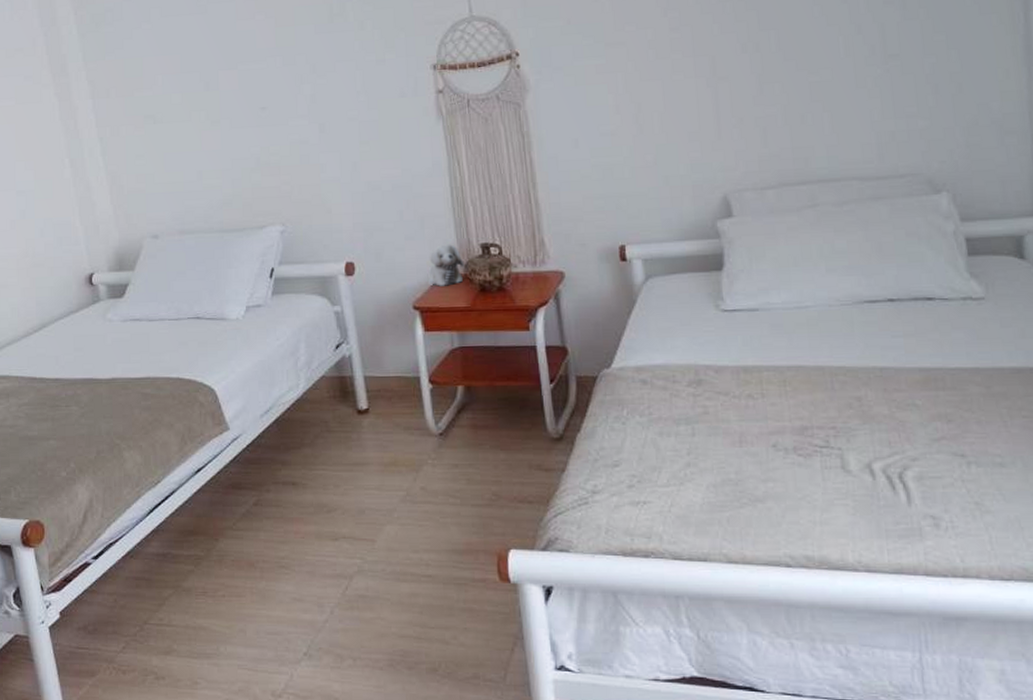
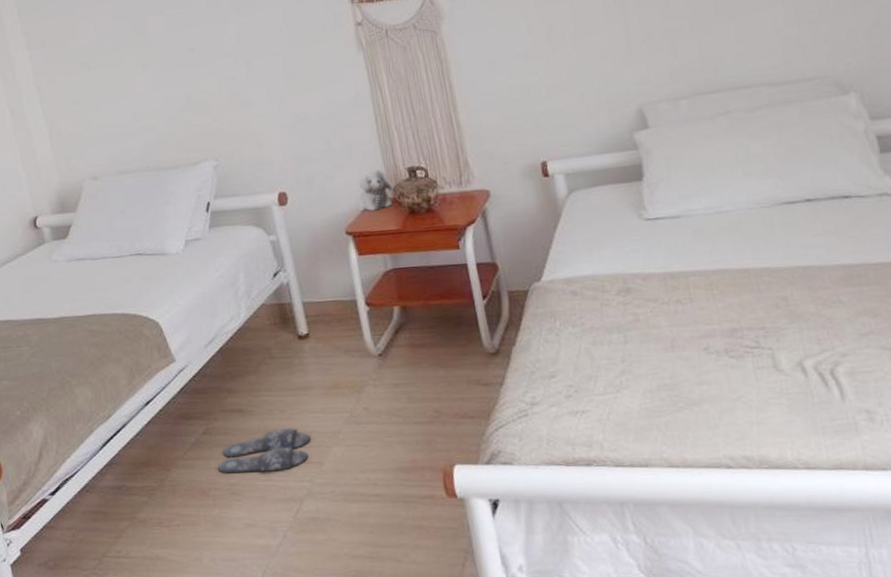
slippers: none [267,504,364,547] -> present [218,428,311,474]

